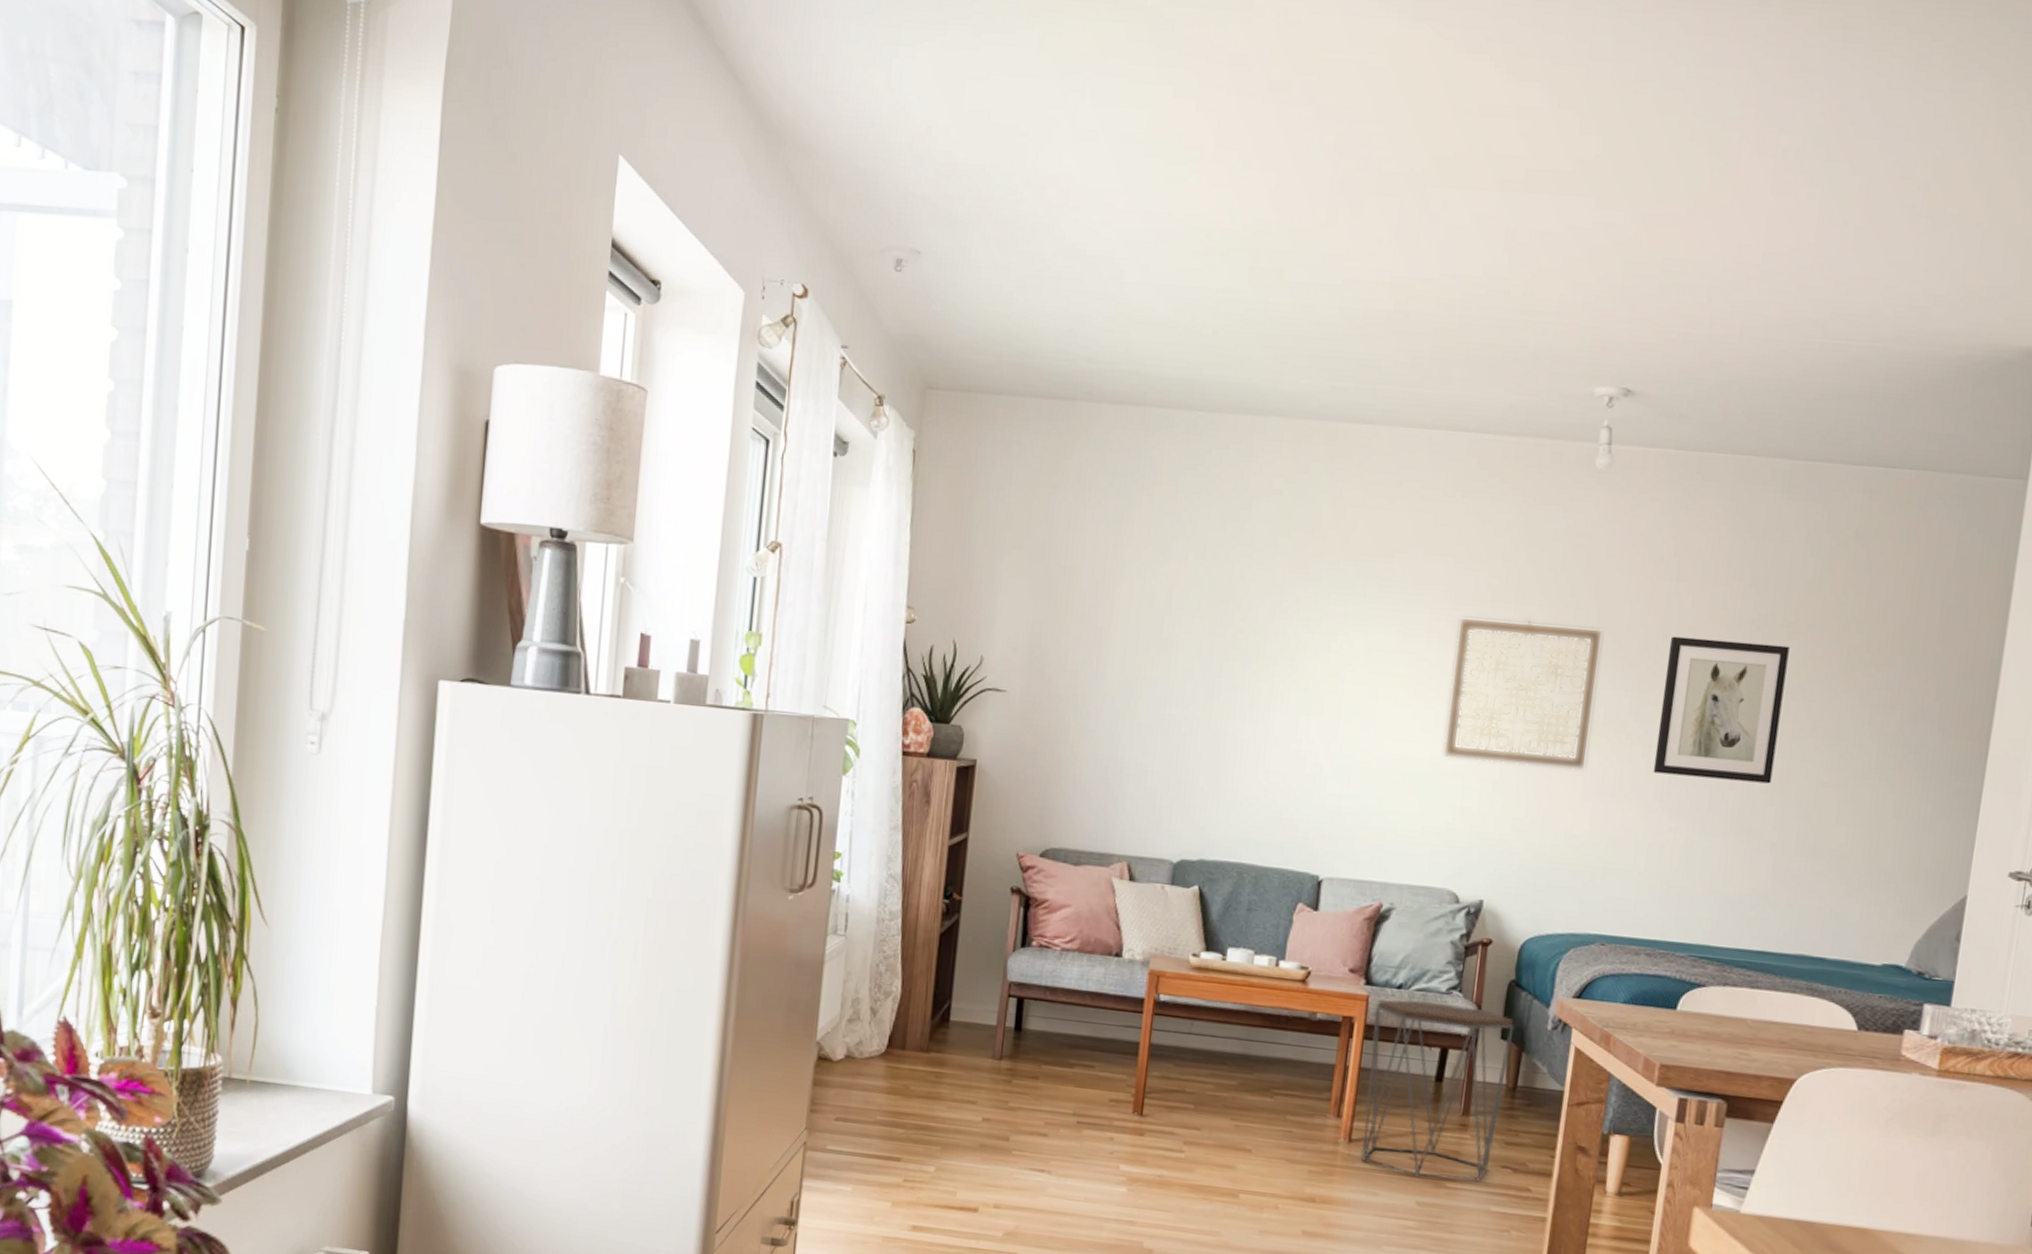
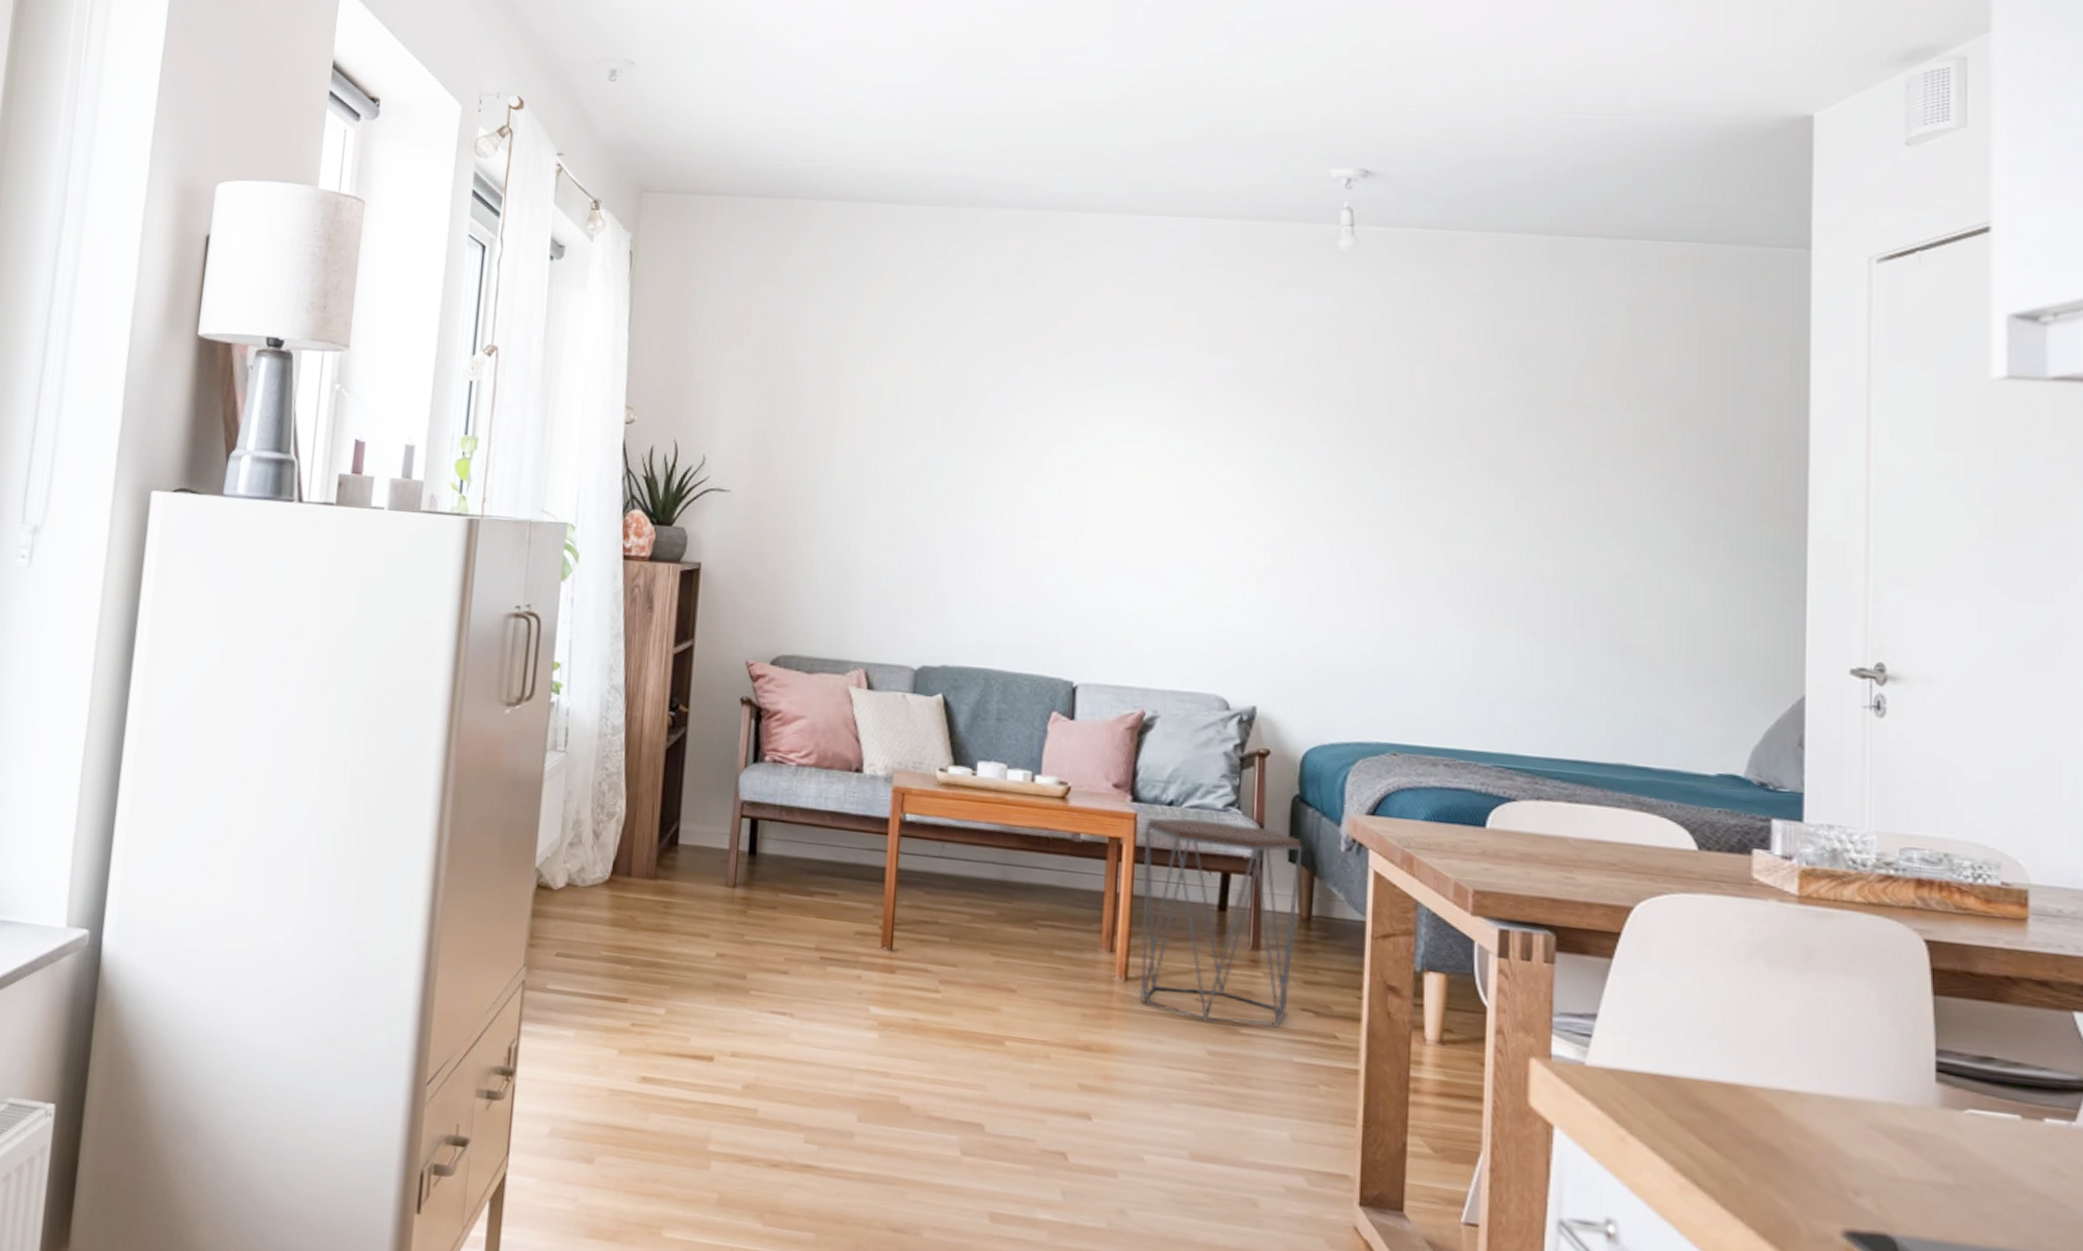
wall art: present [1443,616,1604,770] -> none [1199,404,1364,564]
wall art: present [1653,636,1790,784] -> none [1432,420,1570,575]

